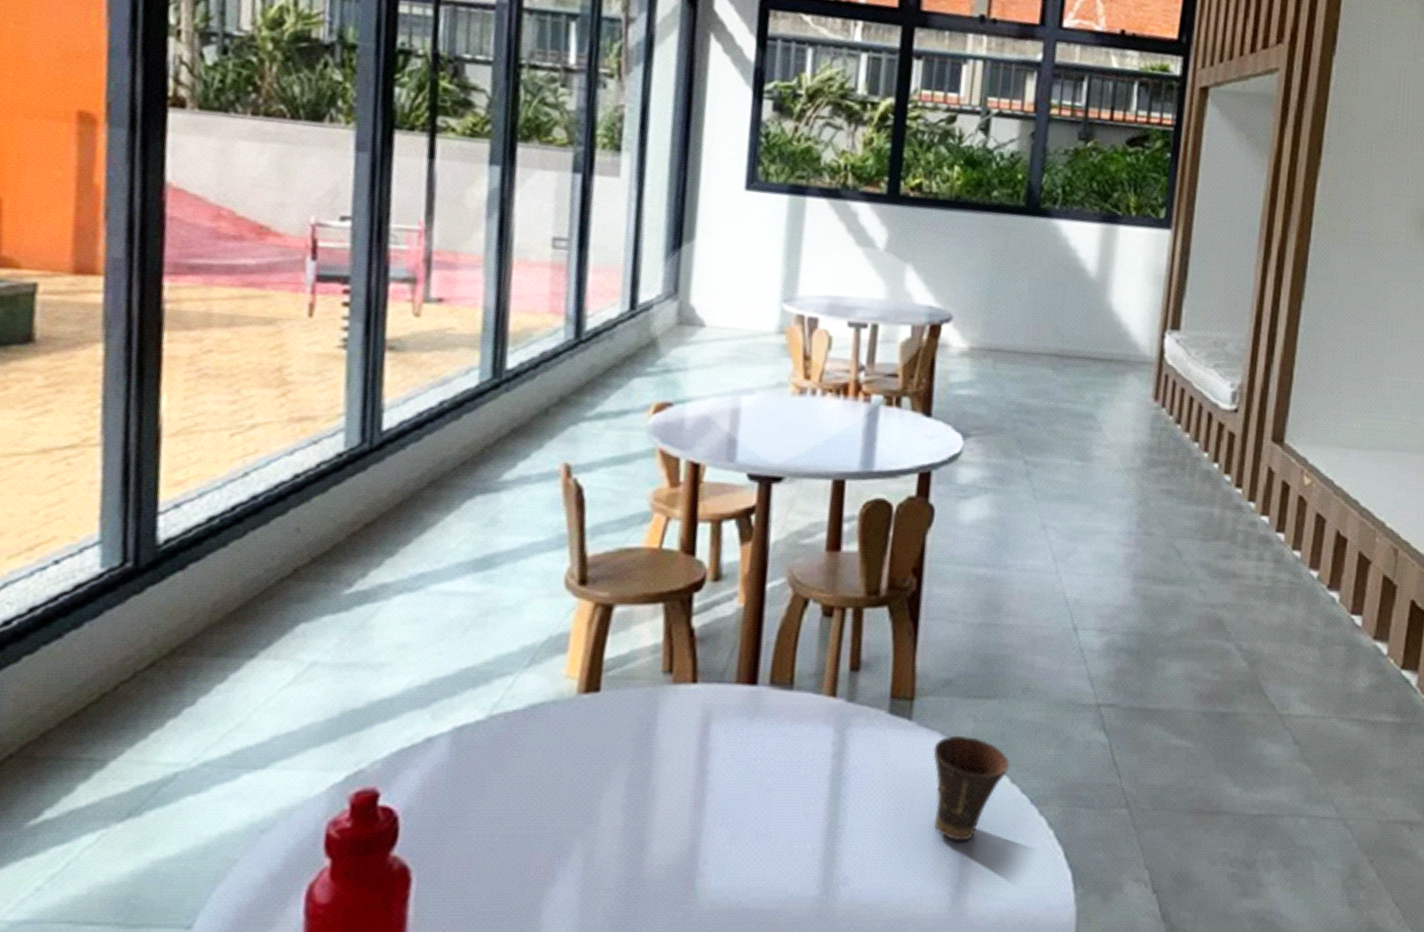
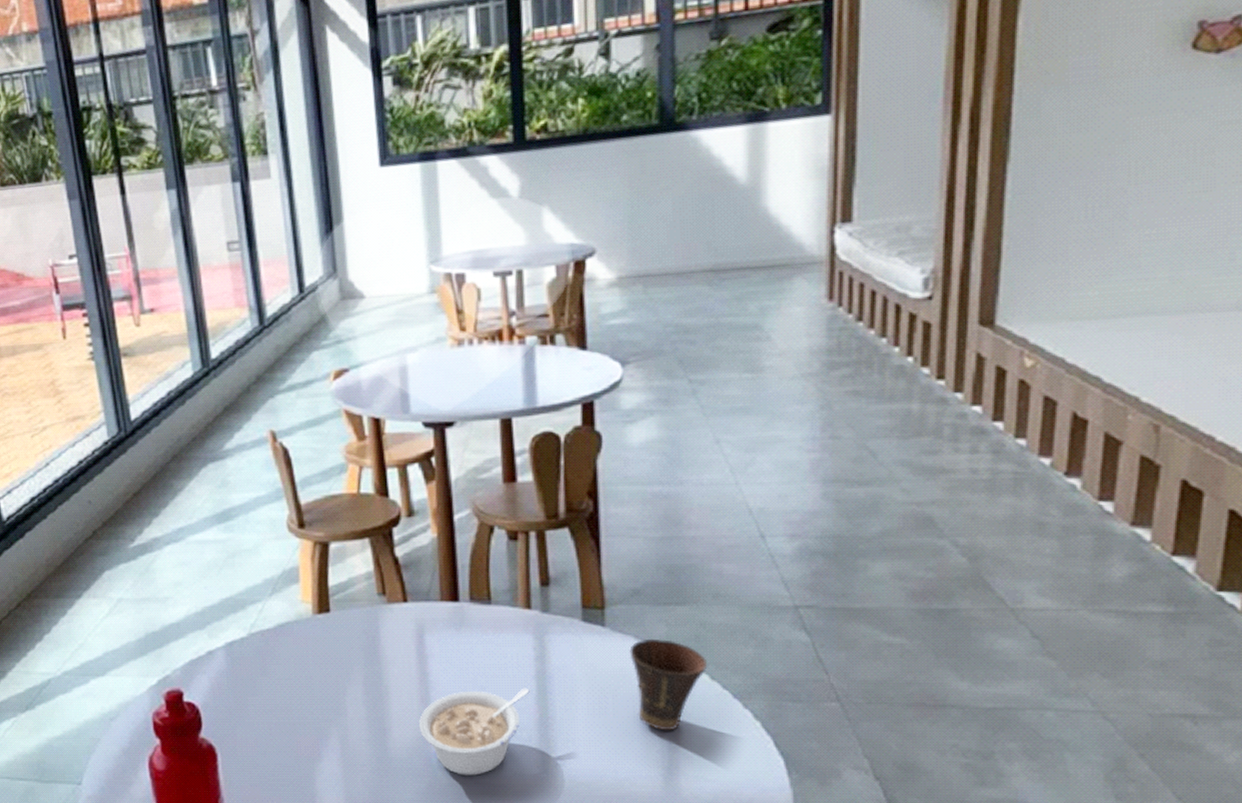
legume: none [685,790,822,900] -> present [418,688,530,776]

